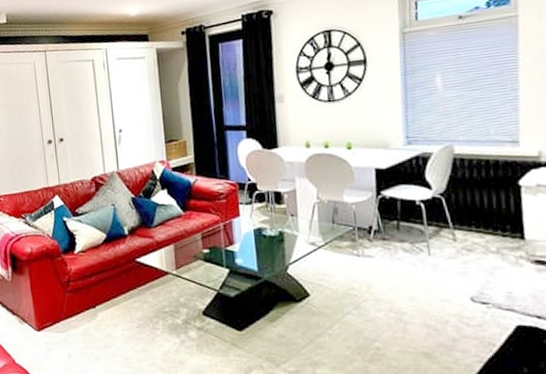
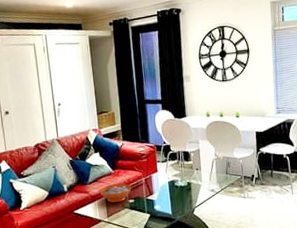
decorative bowl: none [166,228,207,251] -> present [99,183,132,203]

